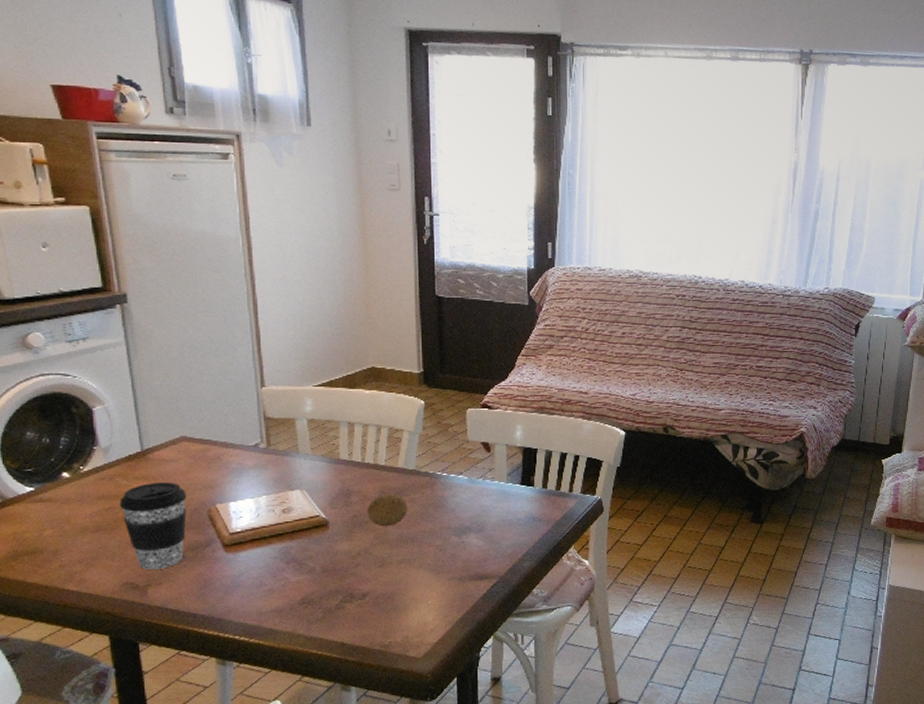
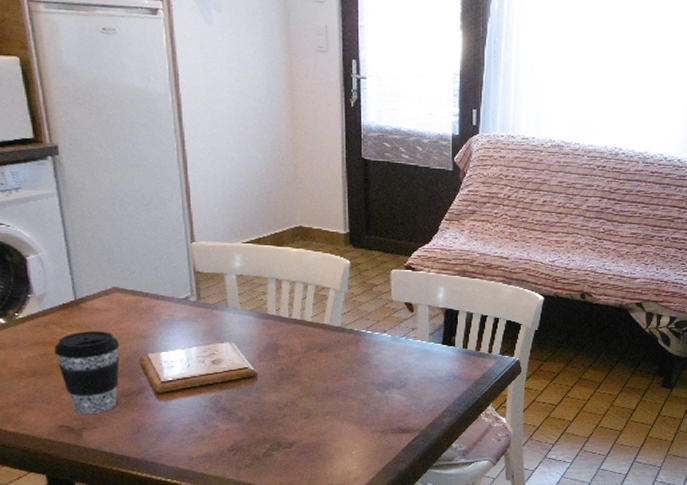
fruit: present [367,493,408,527] -> none [293,348,333,380]

